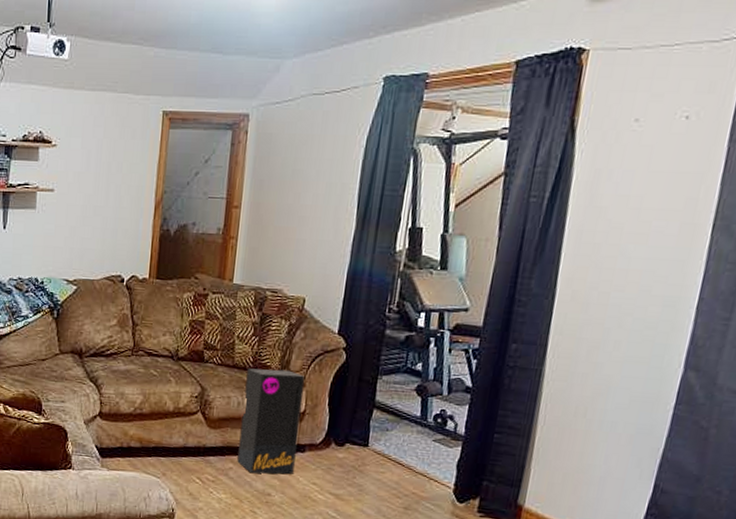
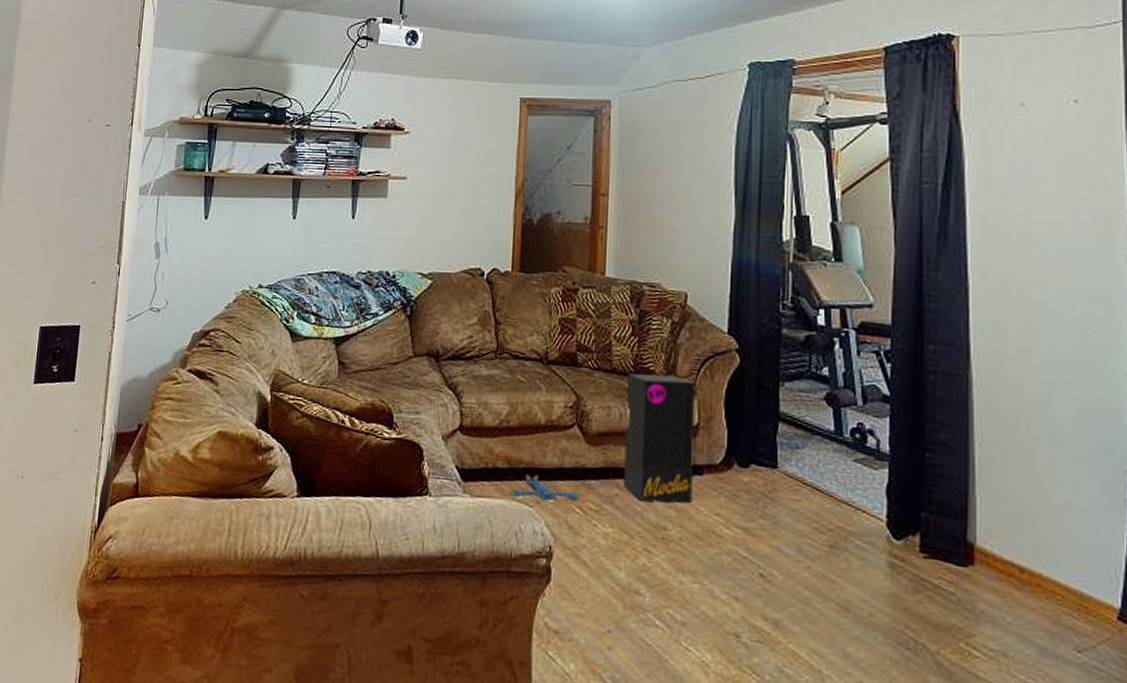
plush toy: none [139,452,201,473] -> present [507,474,582,501]

